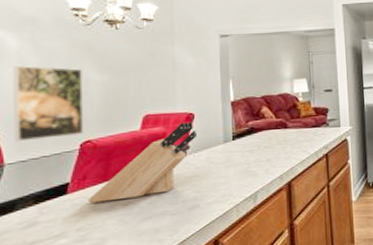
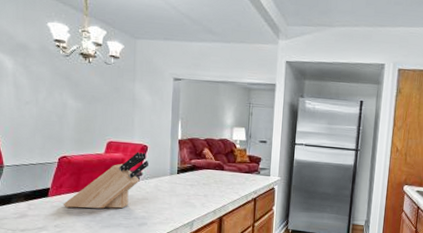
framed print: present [13,65,84,142] -> none [10,85,63,151]

